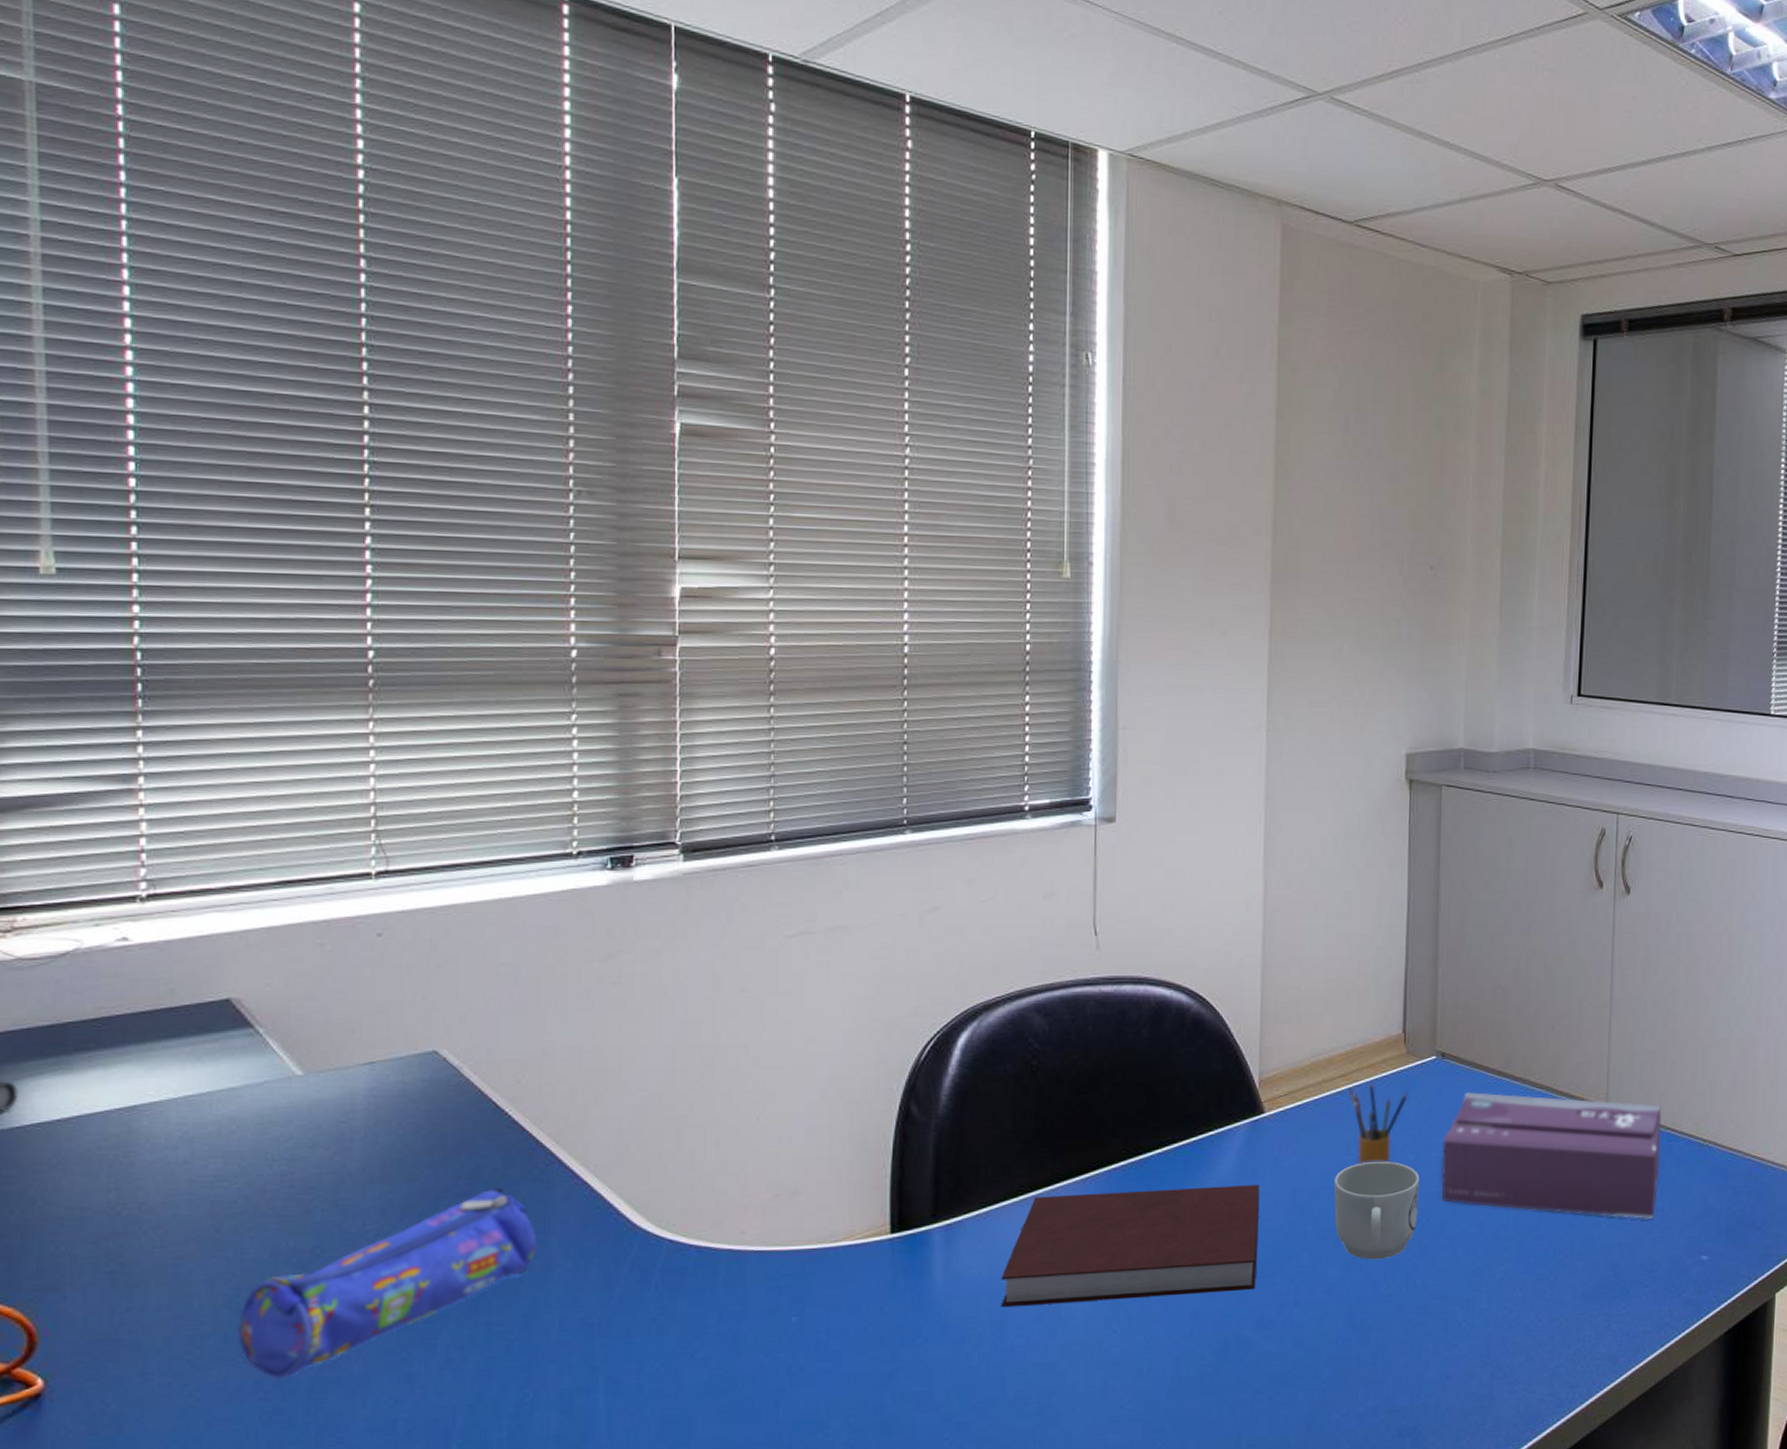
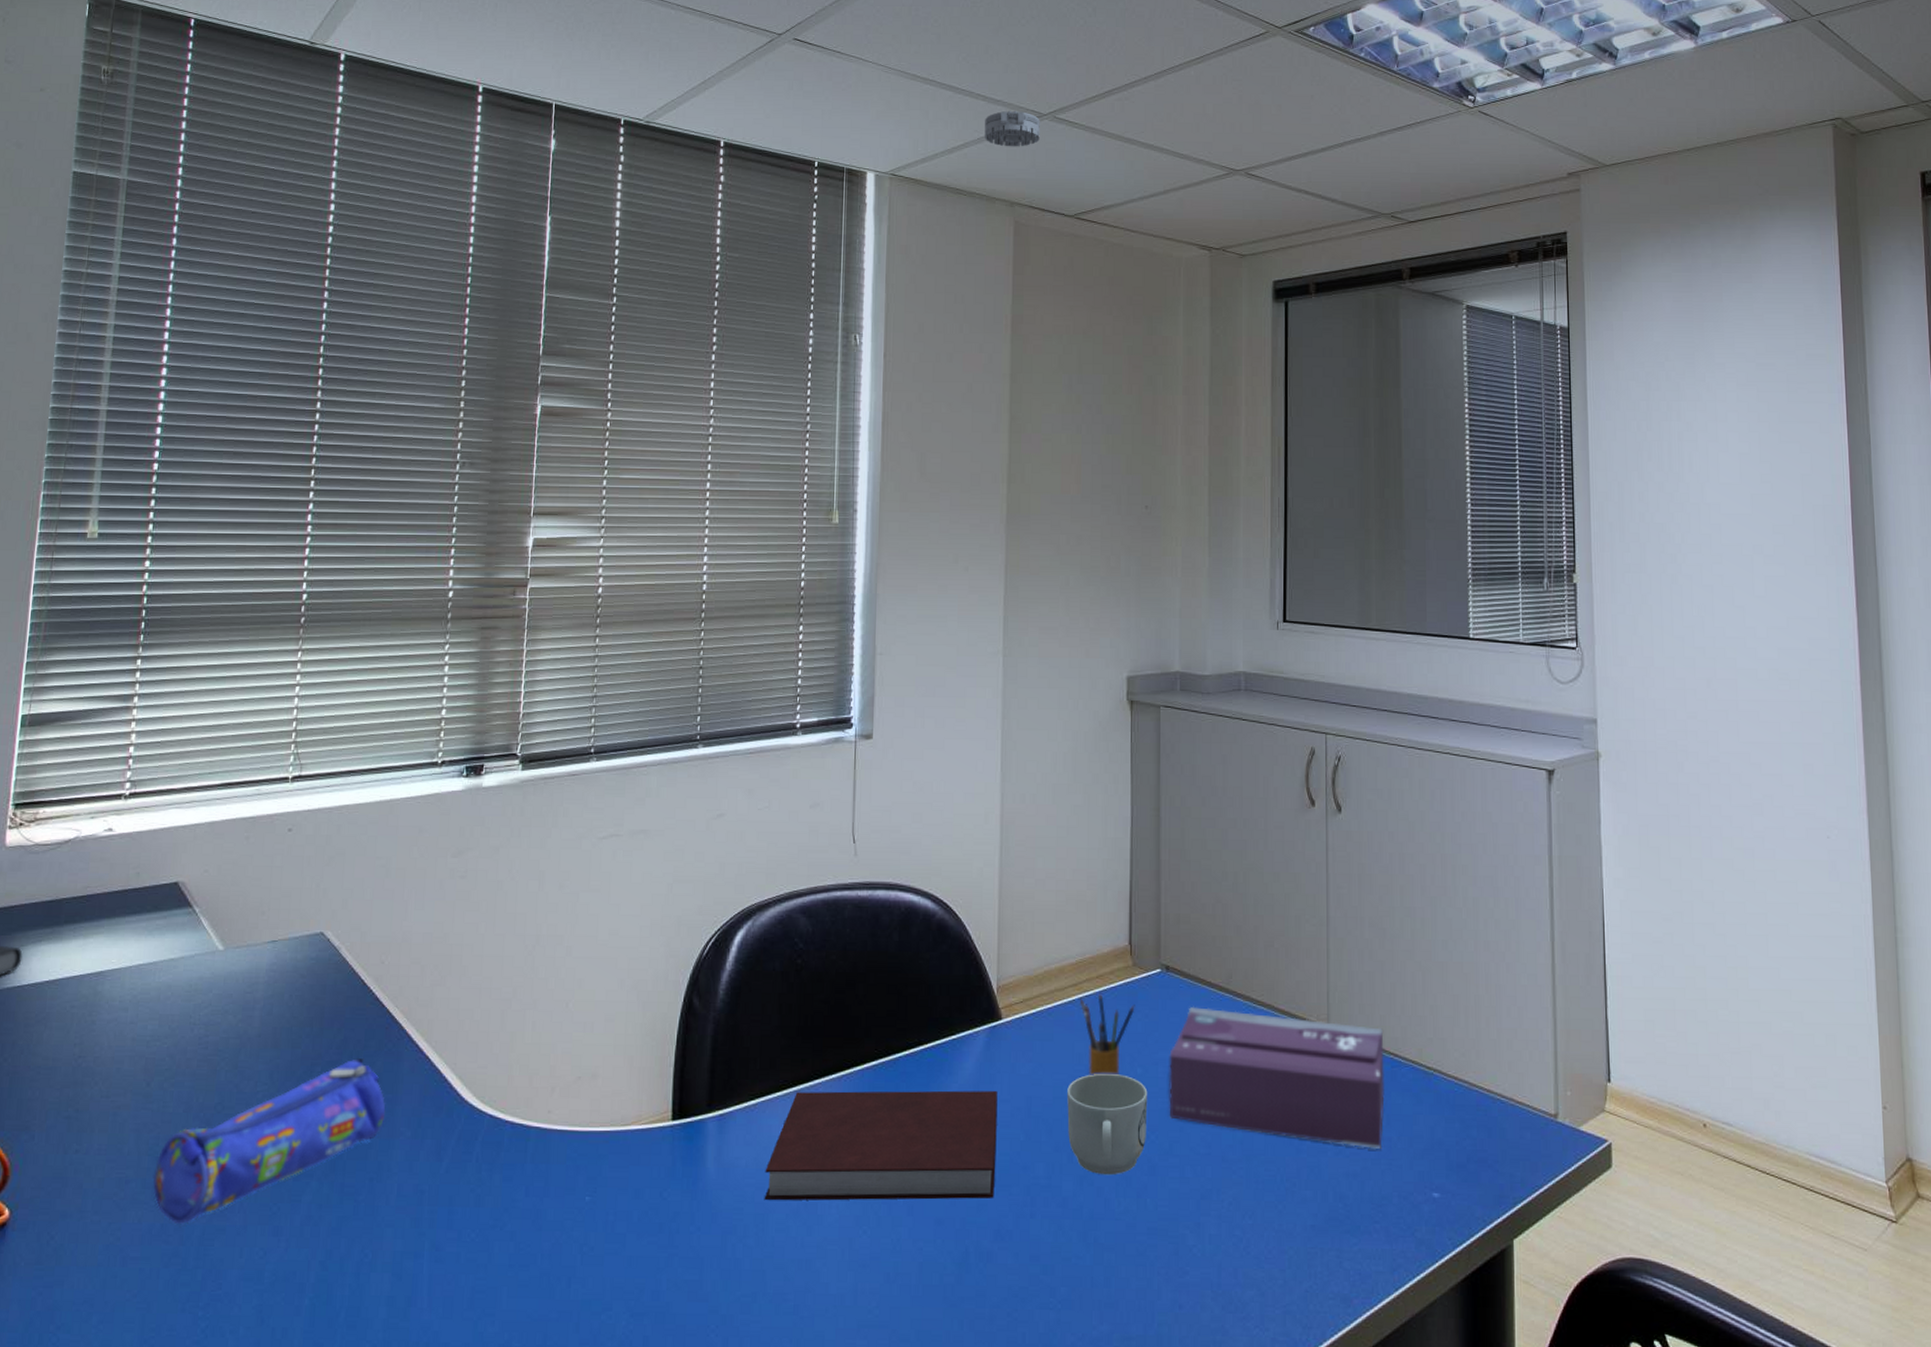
smoke detector: none [1246,84,1314,133] -> present [985,110,1040,147]

